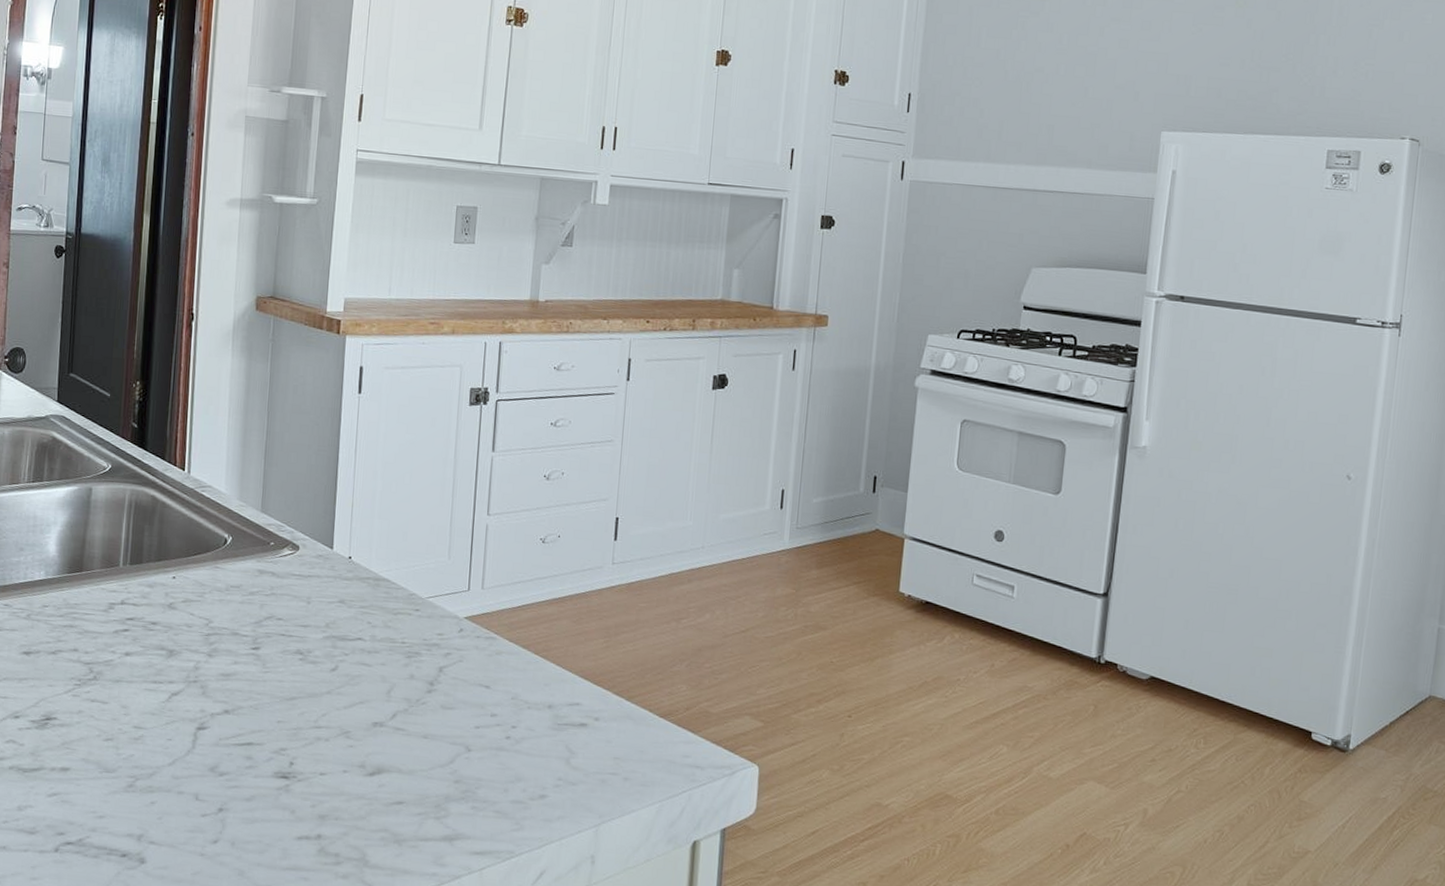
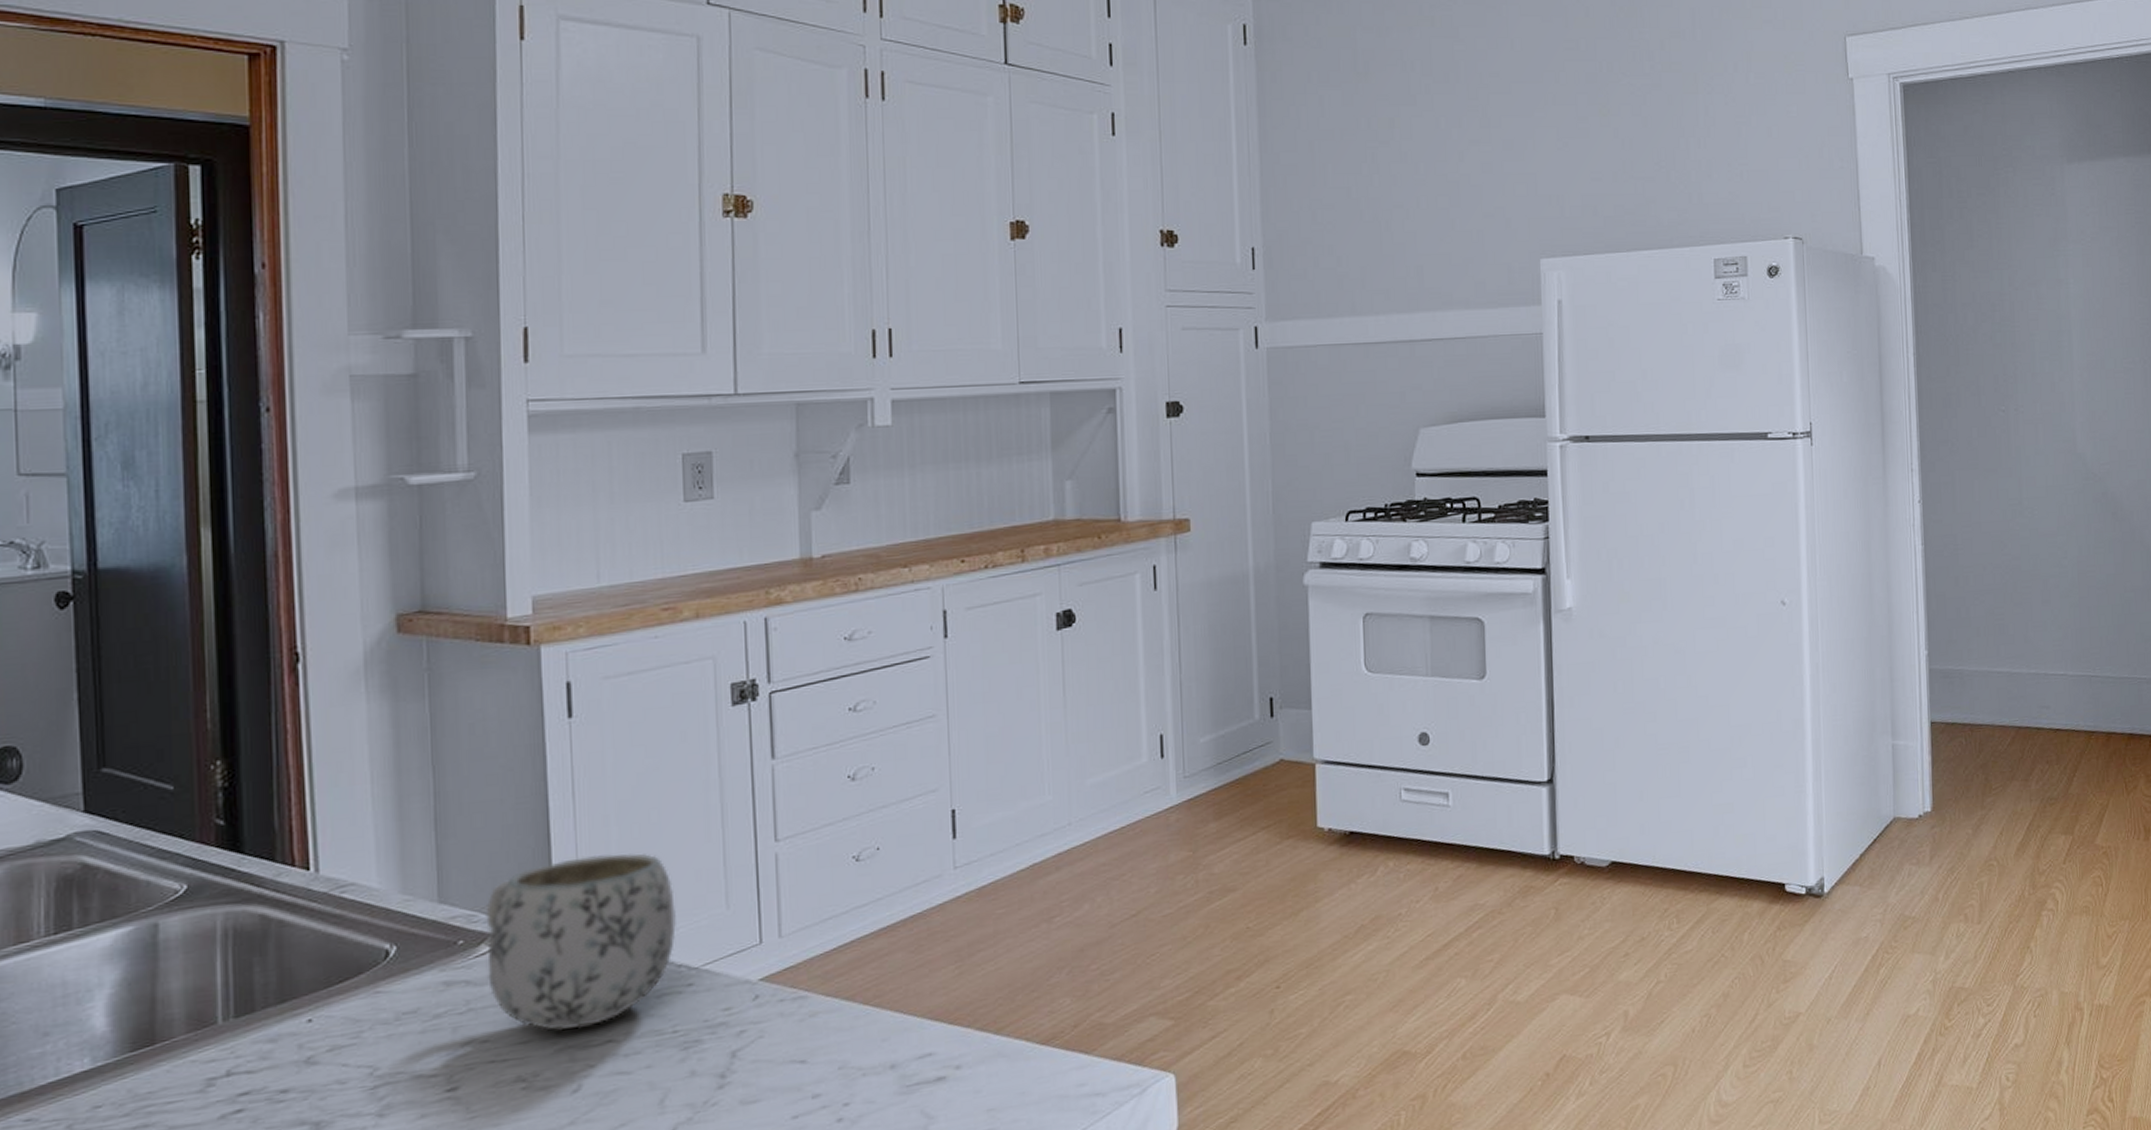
mug: none [286,499,414,625] -> present [485,853,676,1030]

